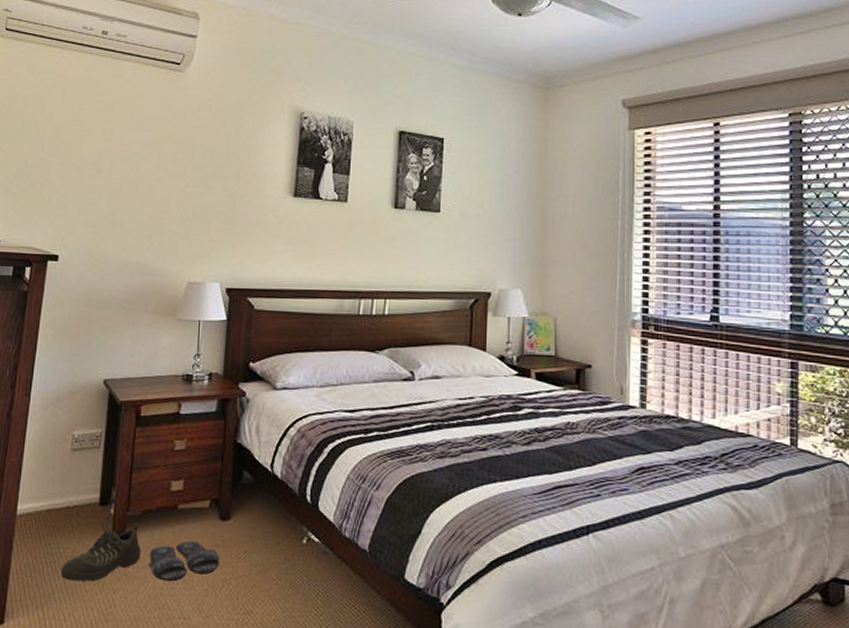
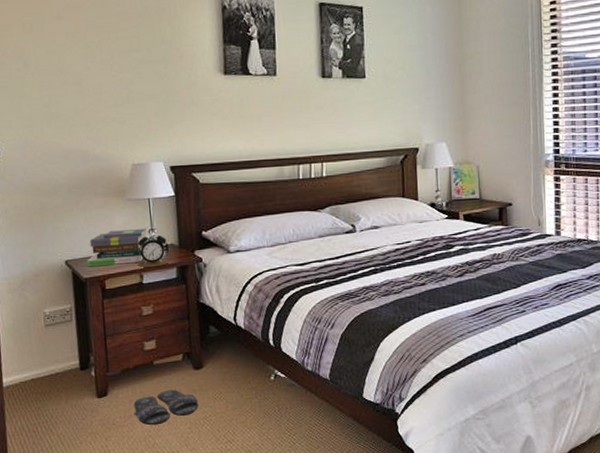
shoe: present [60,516,141,582] -> none [53,378,126,436]
books: none [125,352,193,390] -> present [86,229,148,267]
alarm clock: none [178,359,211,397] -> present [138,233,170,268]

